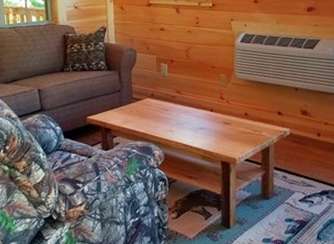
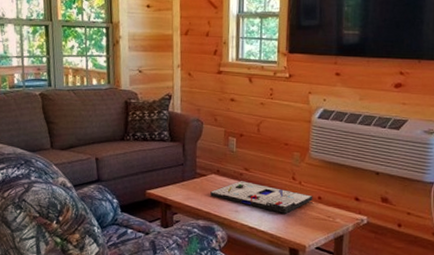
board game: none [146,103,240,130] -> present [210,181,313,214]

